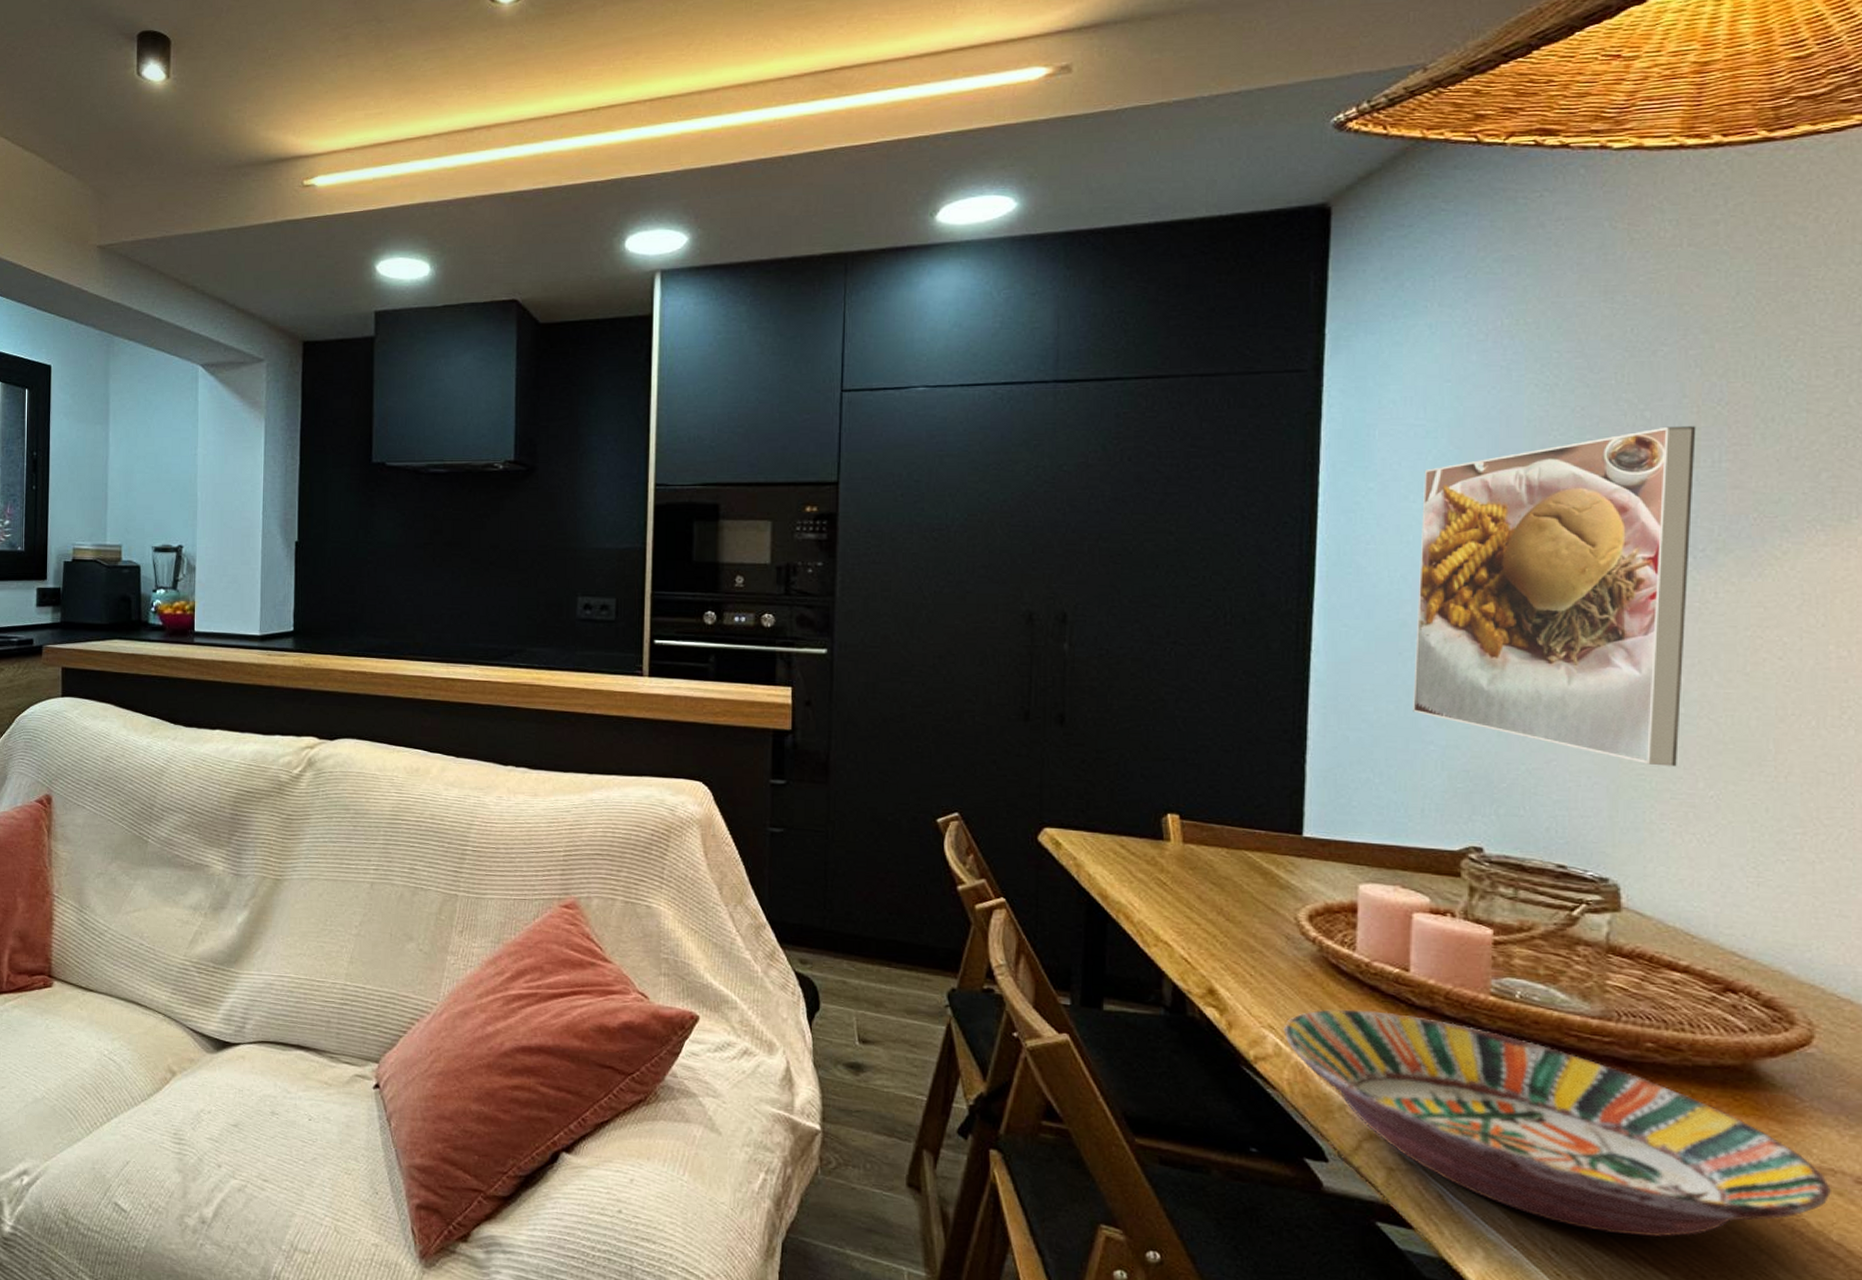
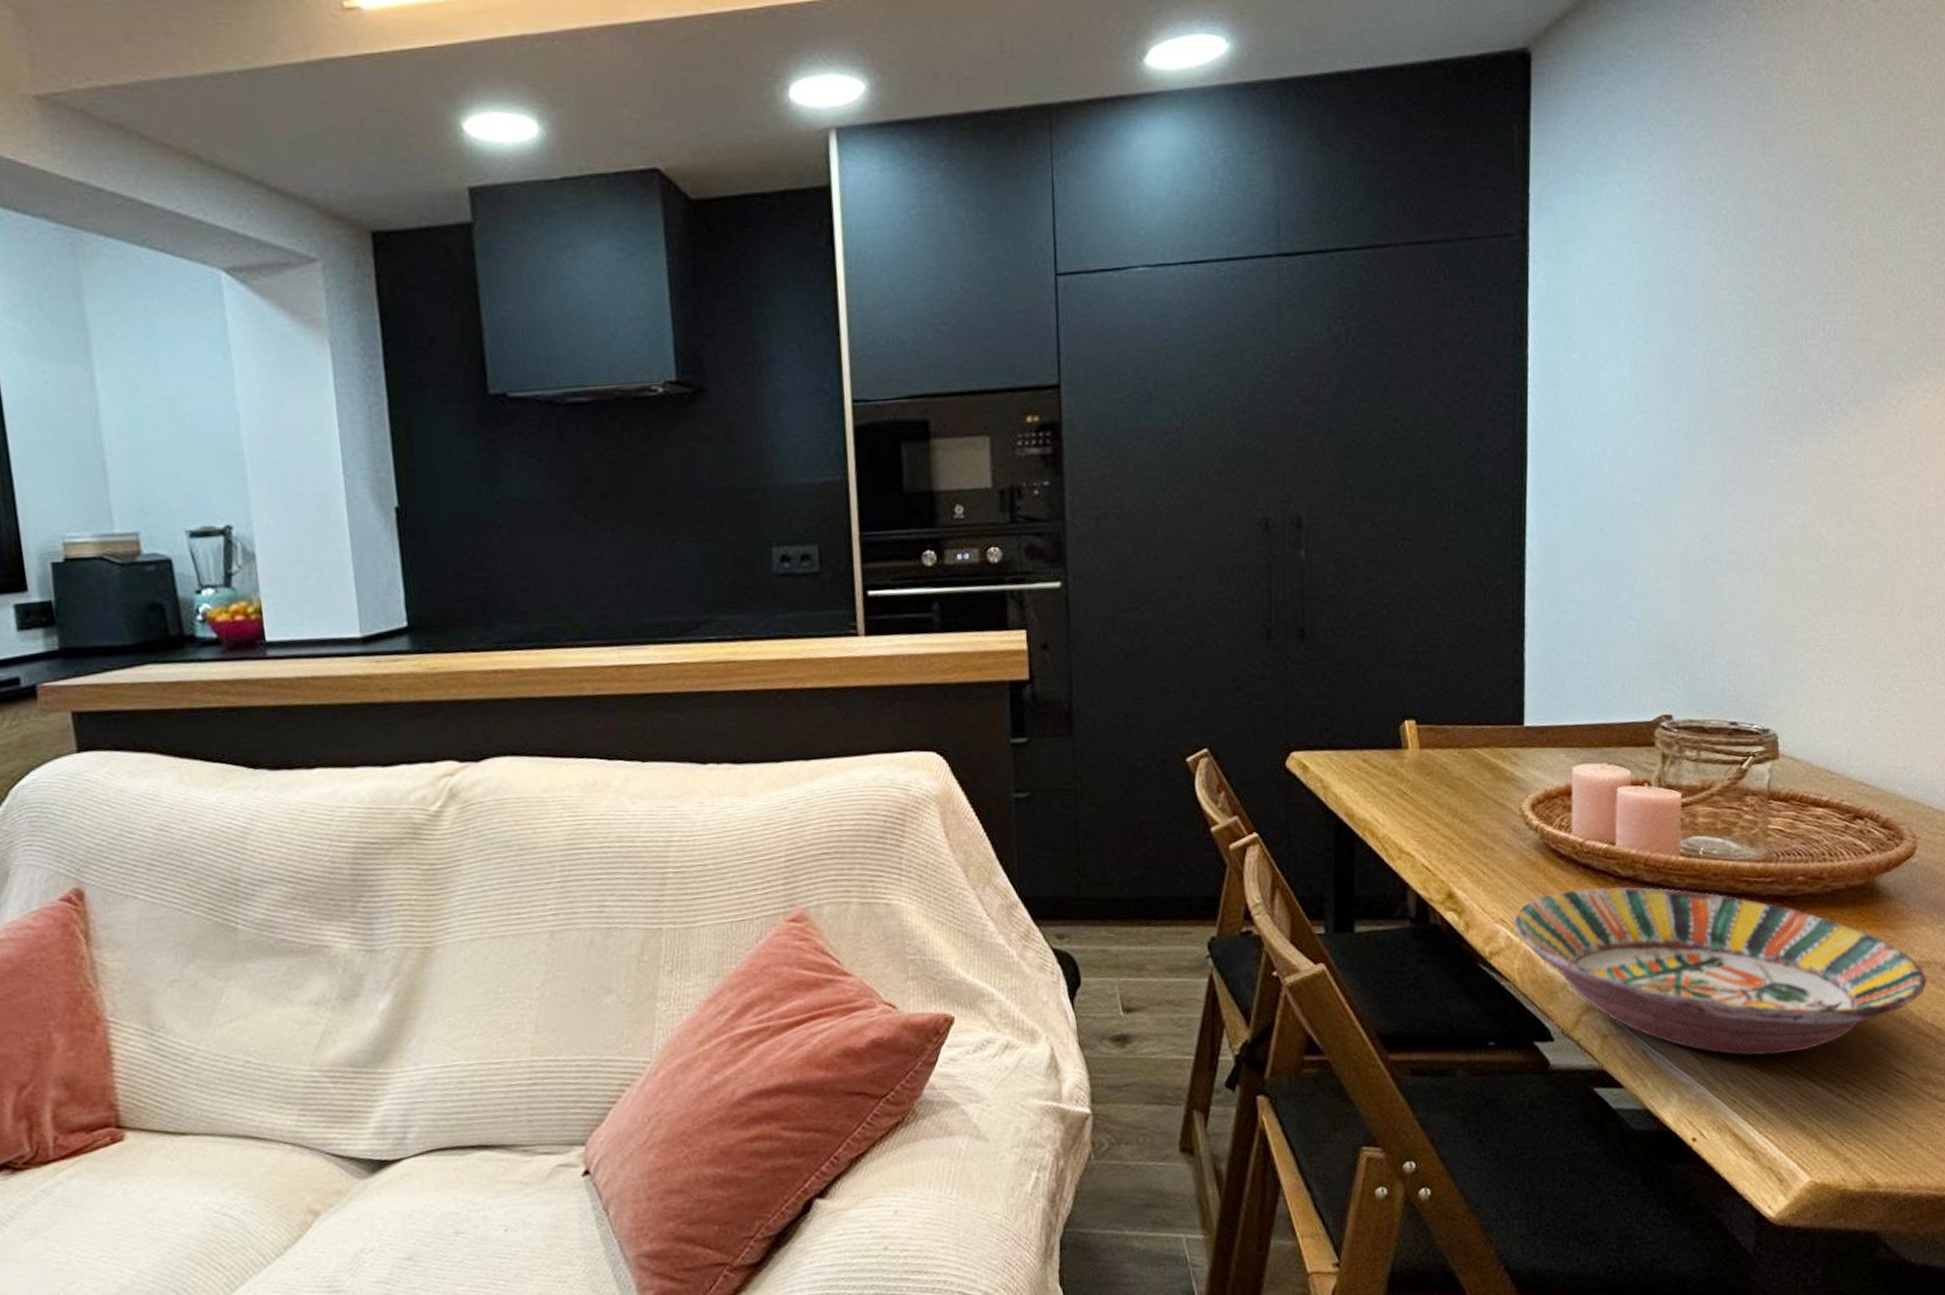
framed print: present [1413,426,1696,767] -> none [1613,280,1834,617]

